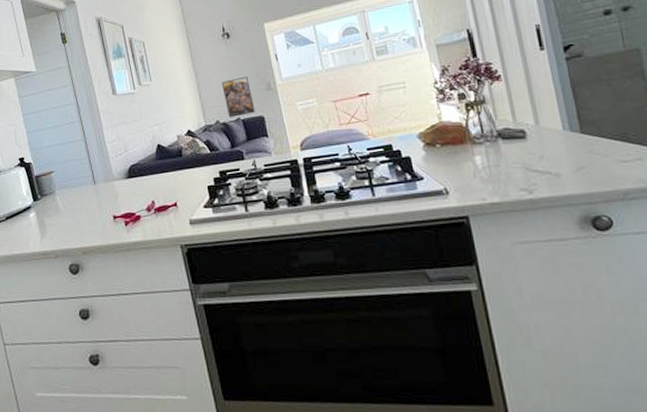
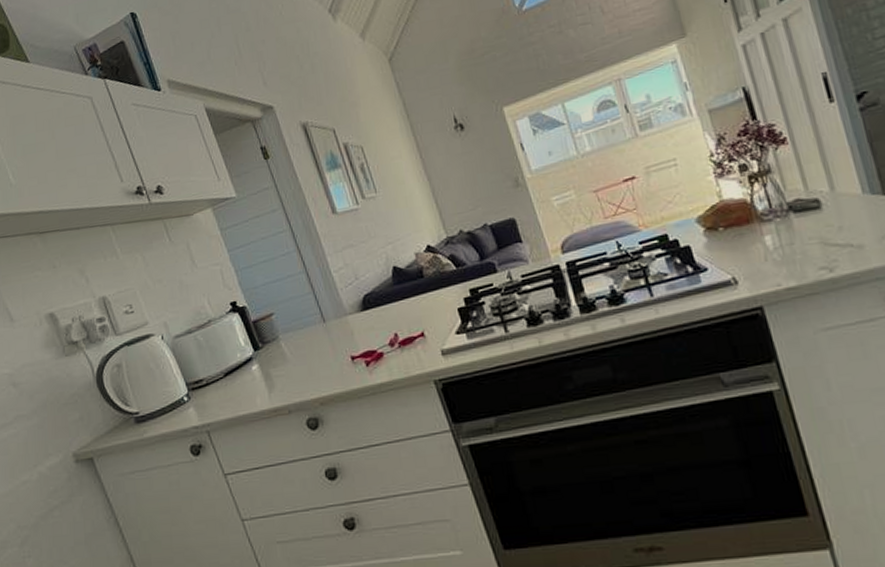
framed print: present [221,76,255,118] -> none [460,173,504,226]

